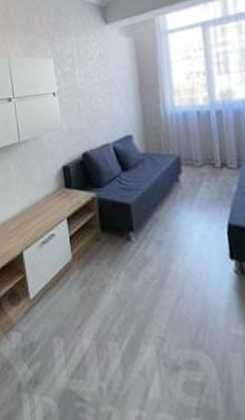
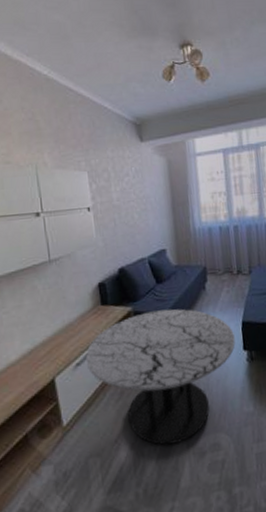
coffee table: none [50,199,219,348] -> present [85,309,236,446]

